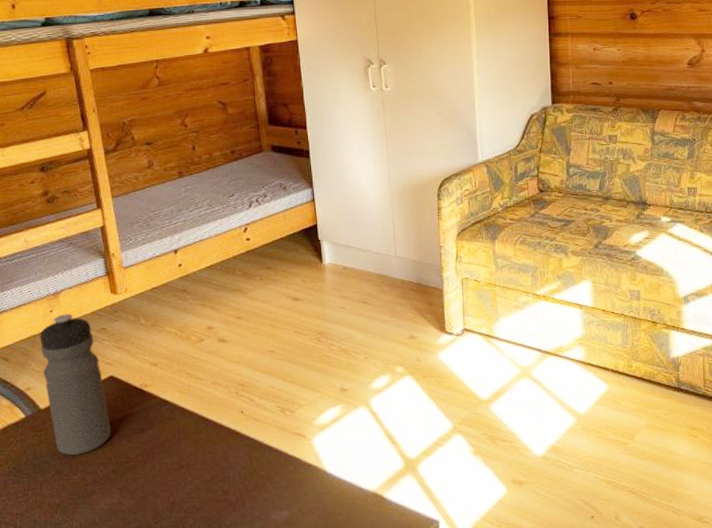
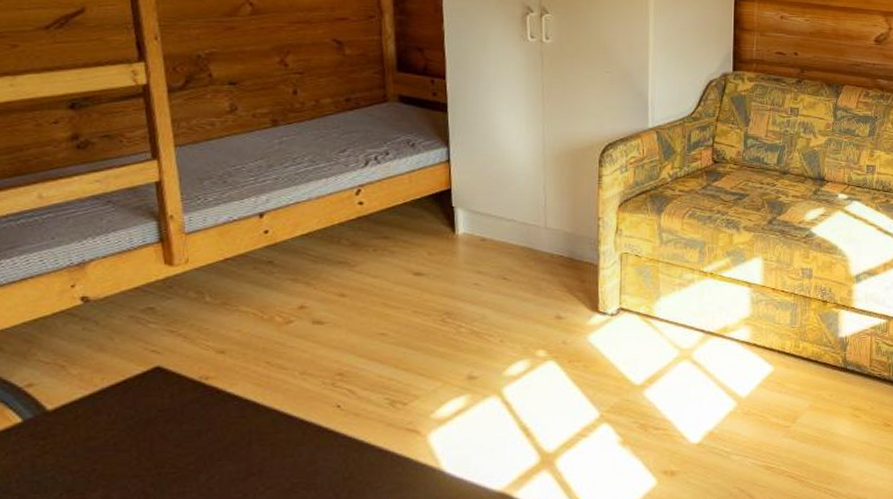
water bottle: present [39,313,112,455] -> none [52,289,153,467]

